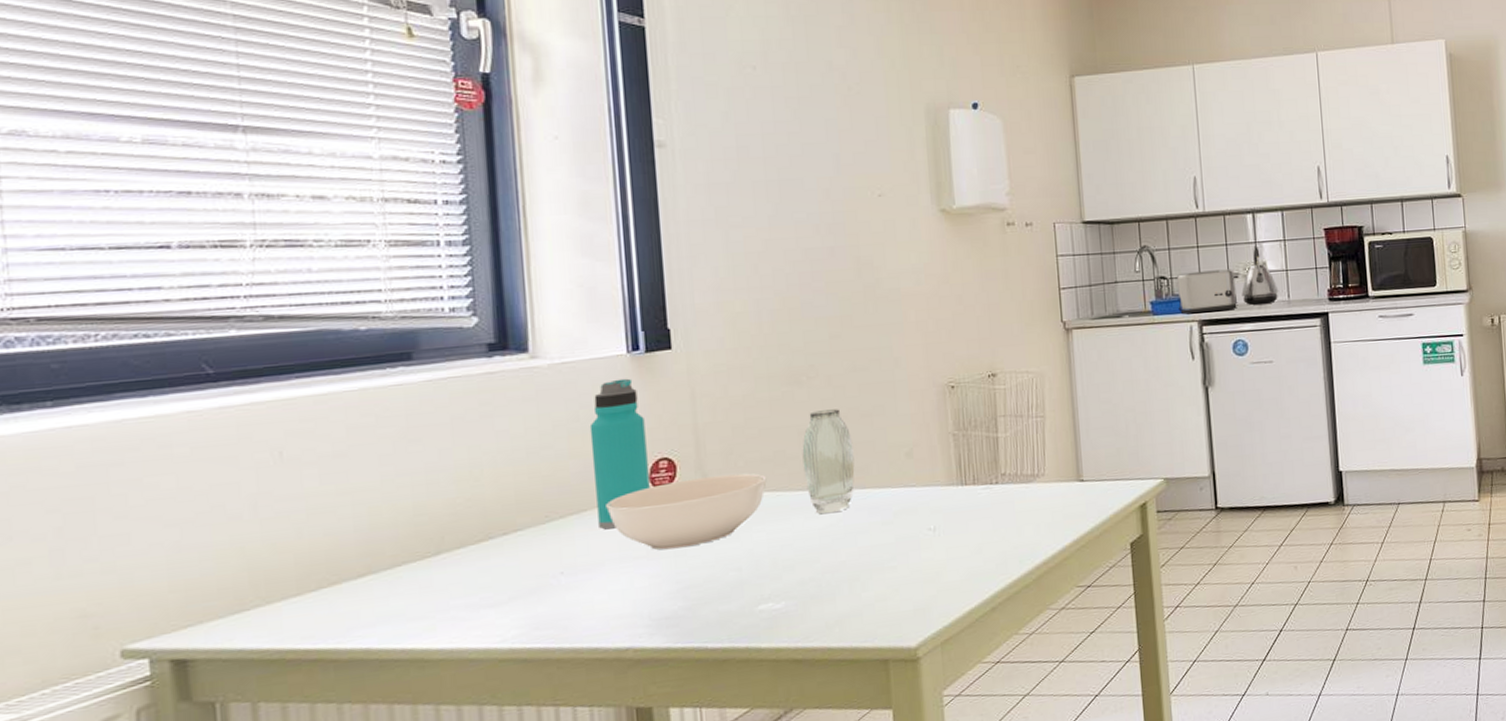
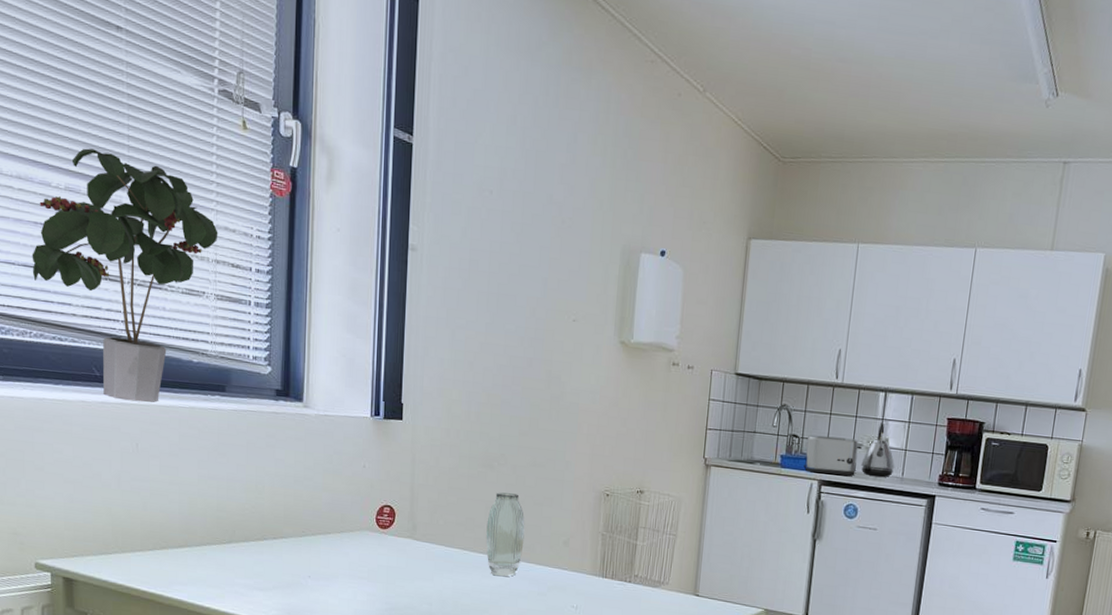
potted plant: none [92,87,384,399] -> present [32,148,218,403]
water bottle: present [589,378,650,530] -> none [337,436,377,552]
bowl: present [606,473,767,550] -> none [344,525,458,579]

